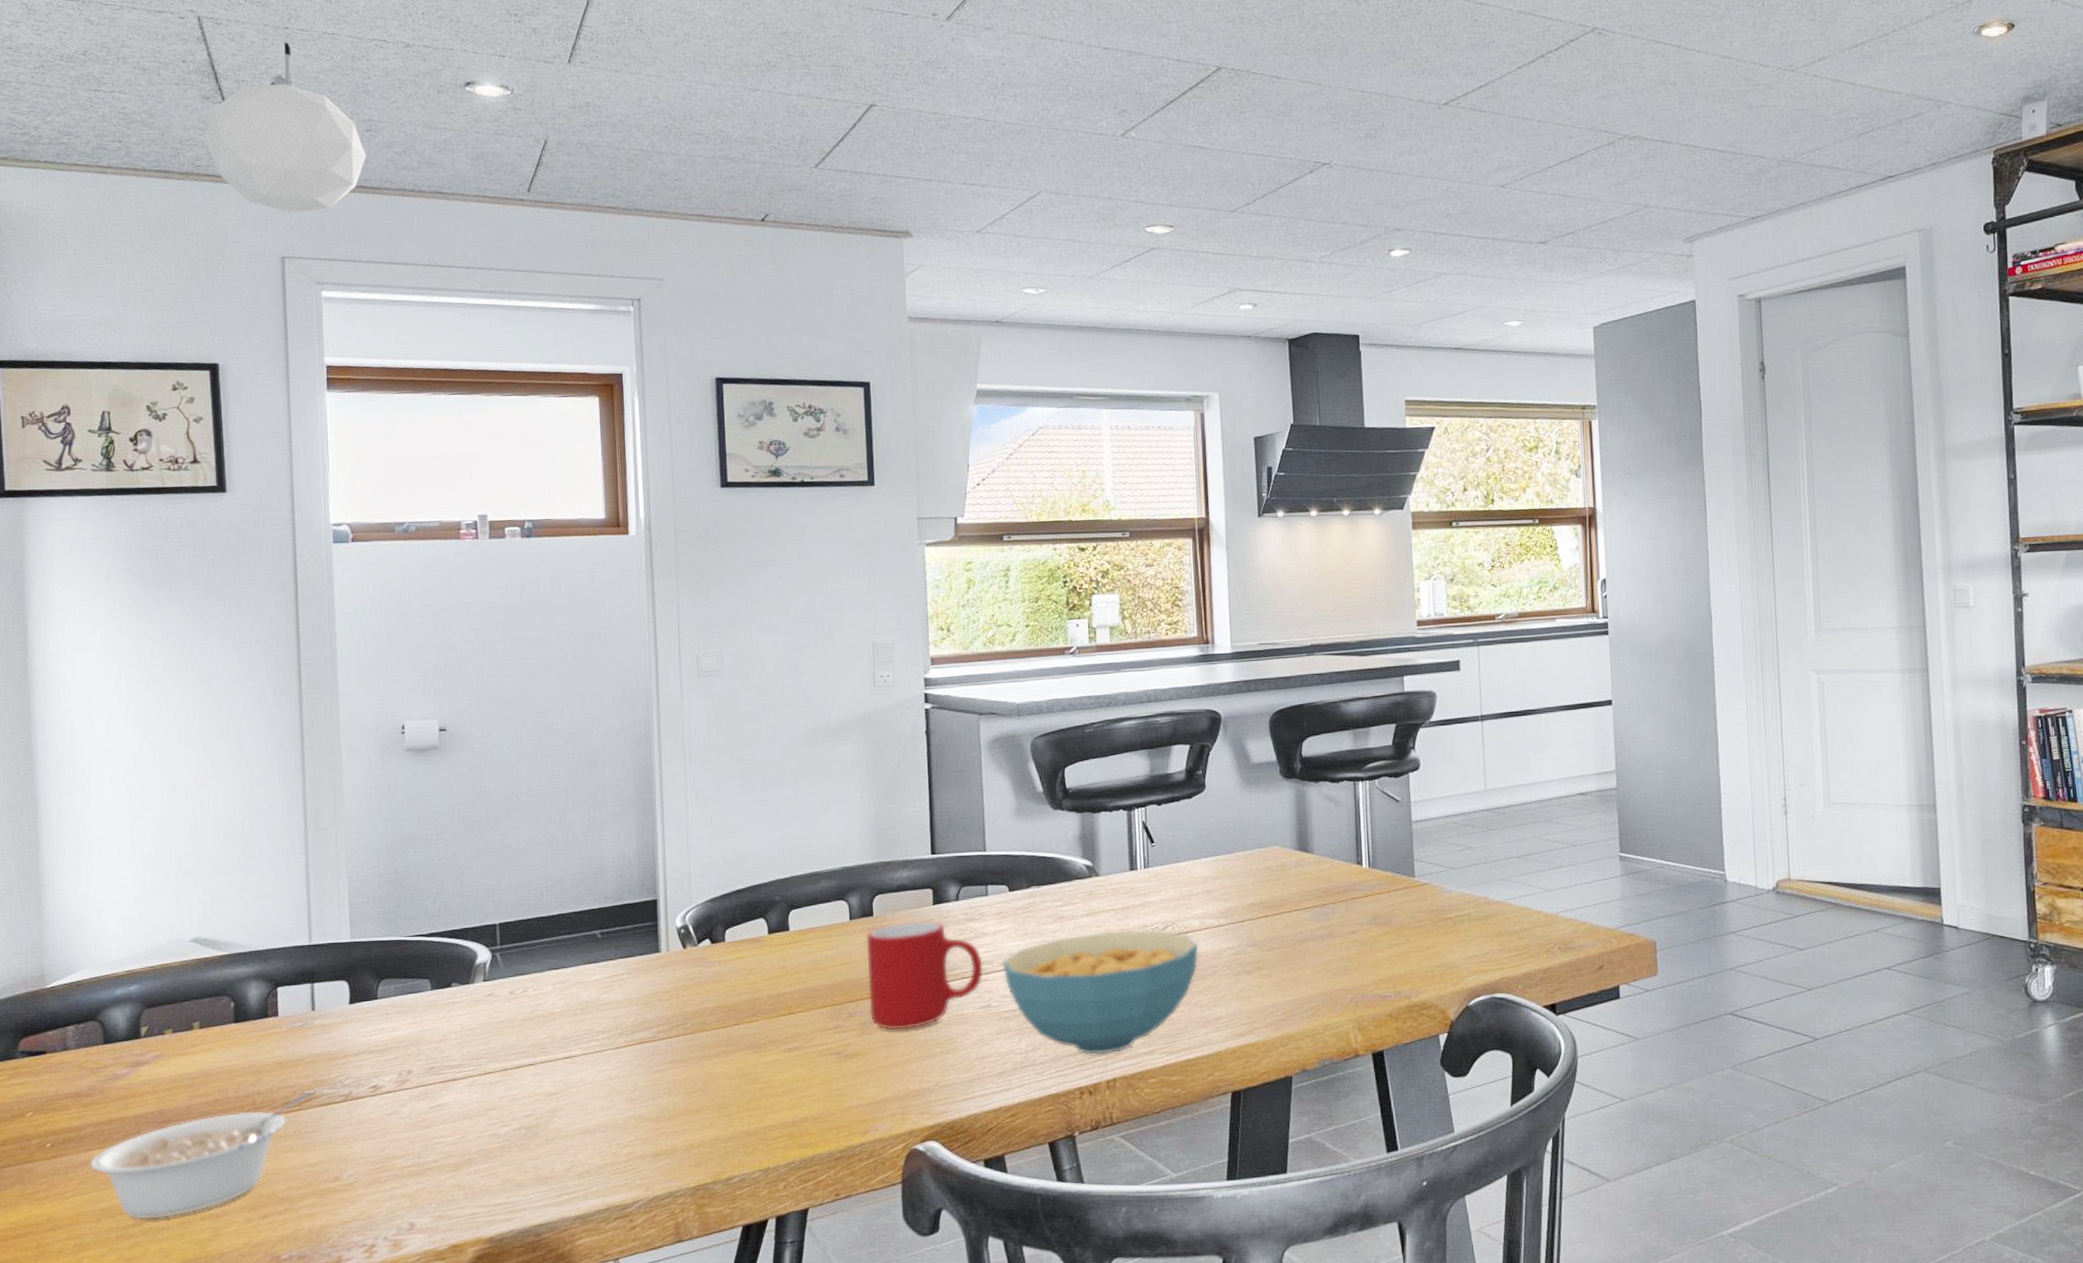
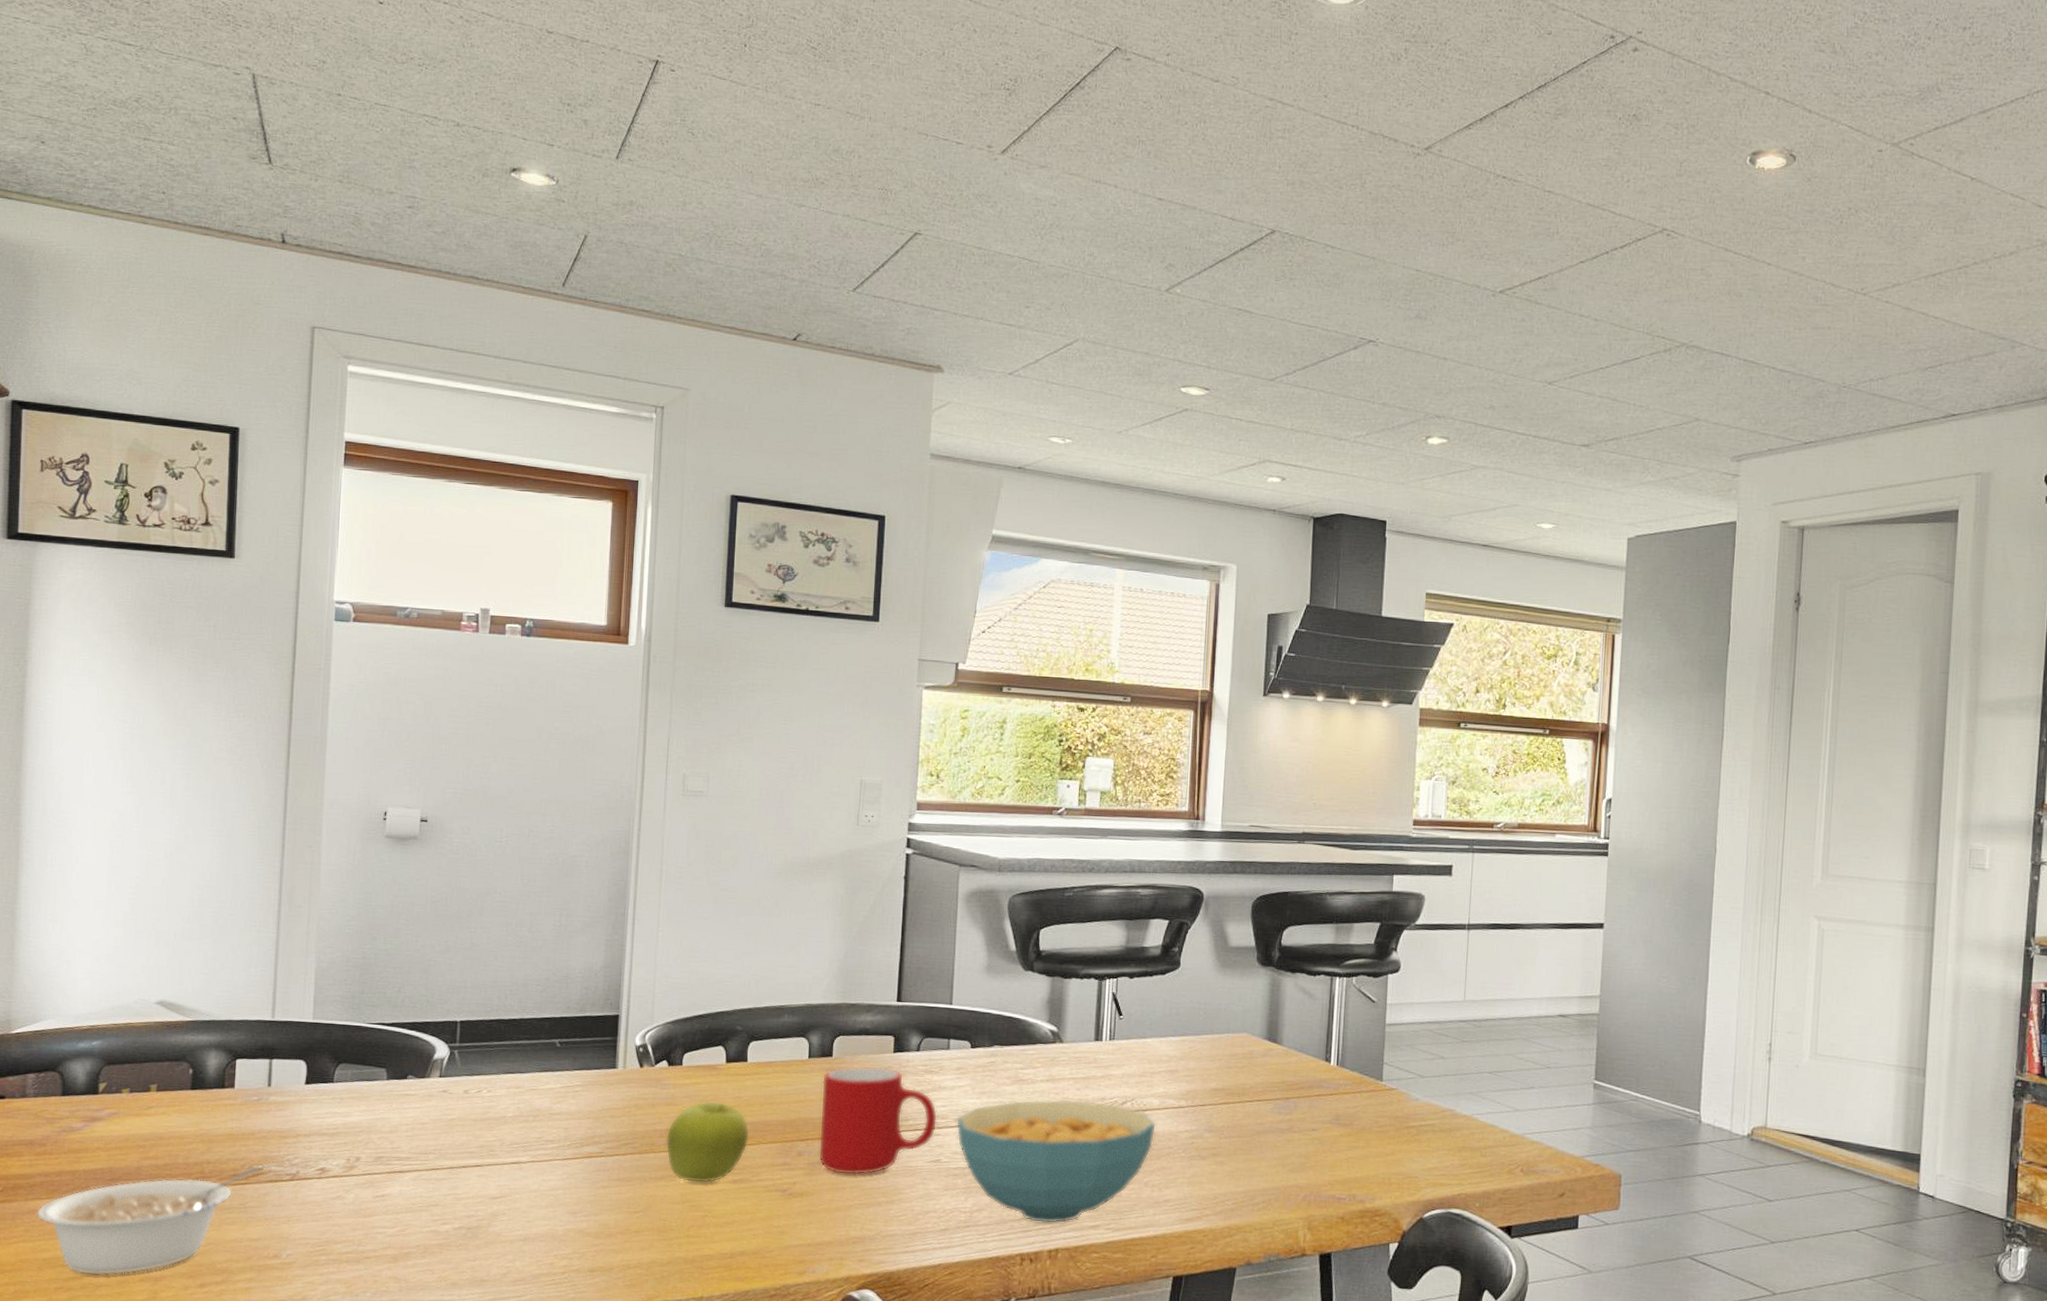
pendant lamp: present [204,42,367,213] -> none [247,109,406,283]
fruit: none [716,972,800,1057] -> present [665,1100,750,1184]

